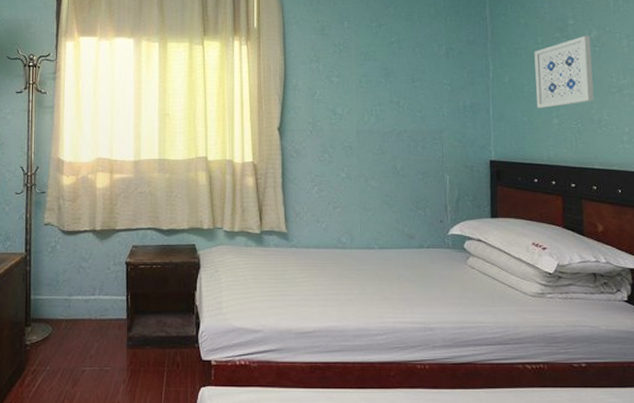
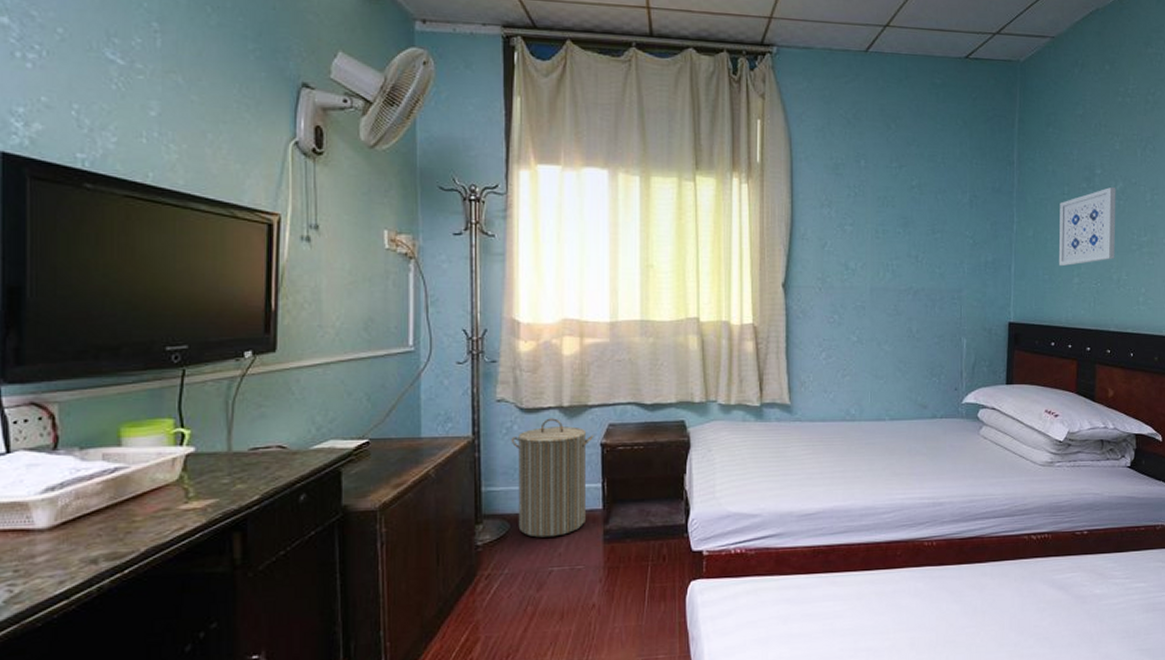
laundry hamper: none [54,240,121,341] -> present [511,418,594,538]

